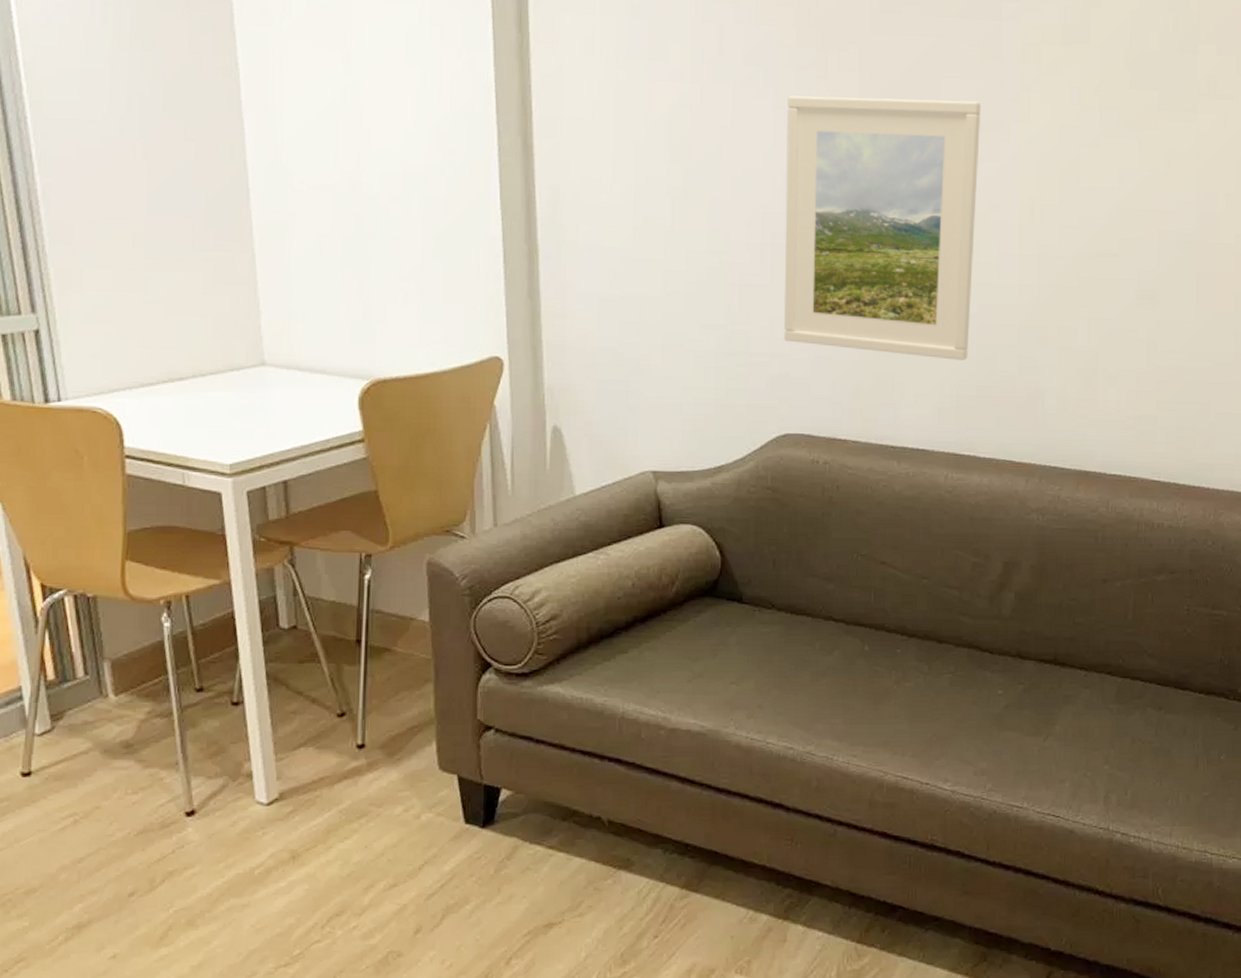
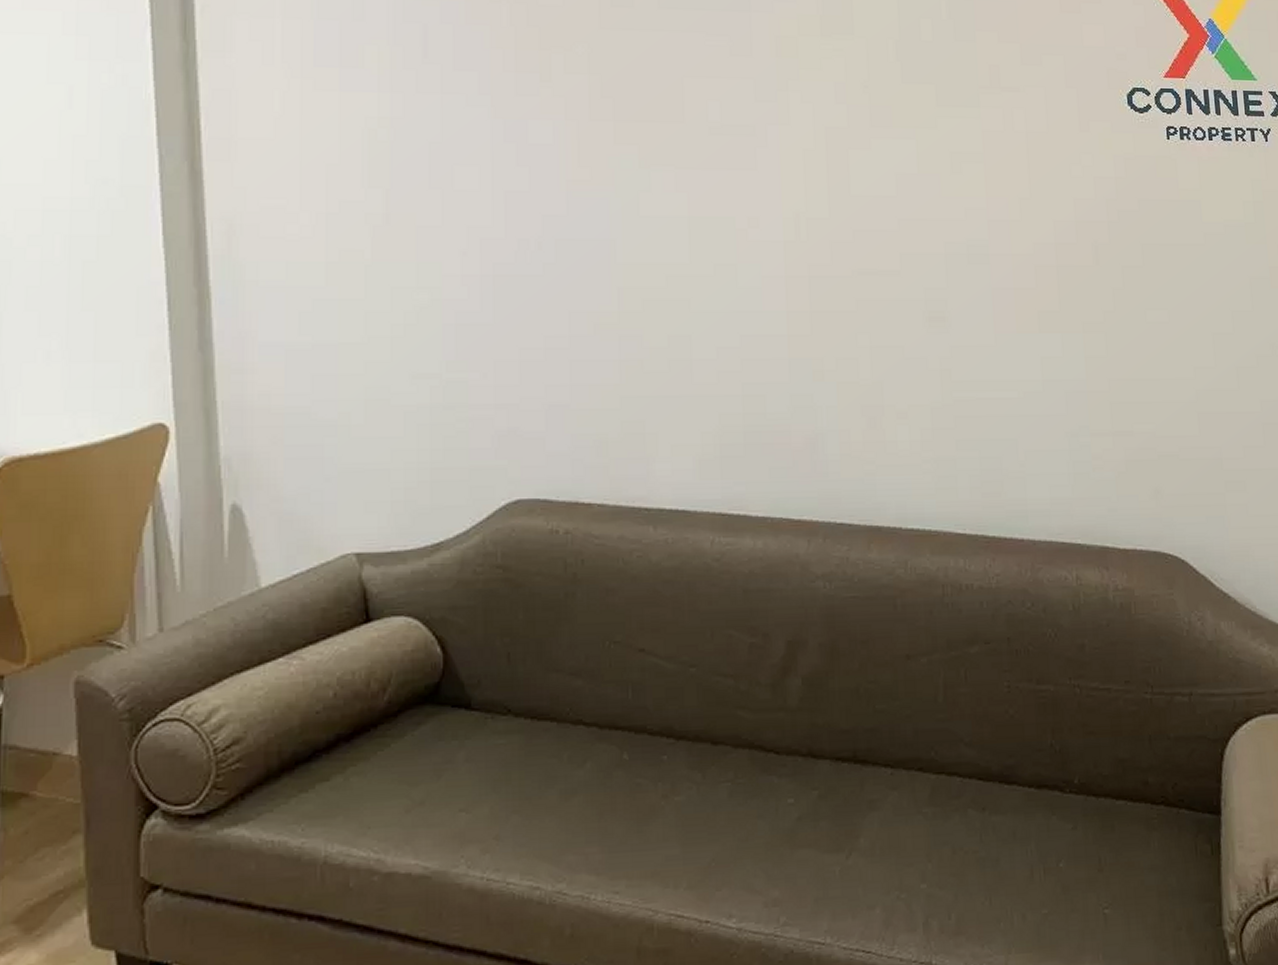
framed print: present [784,95,982,360] -> none [506,102,733,403]

